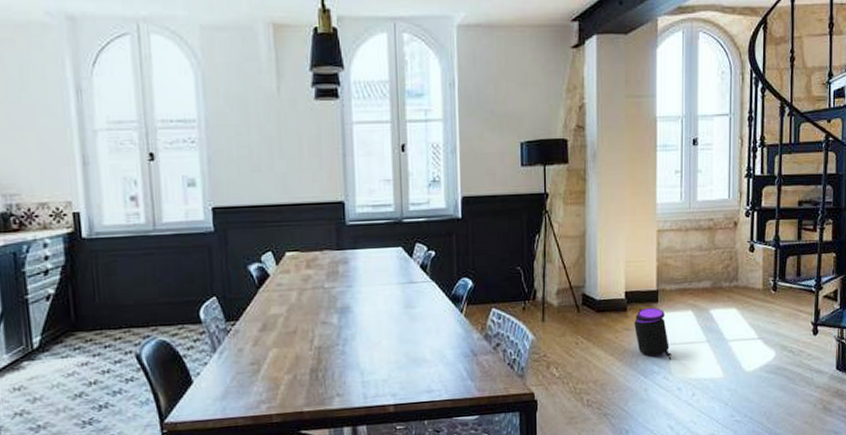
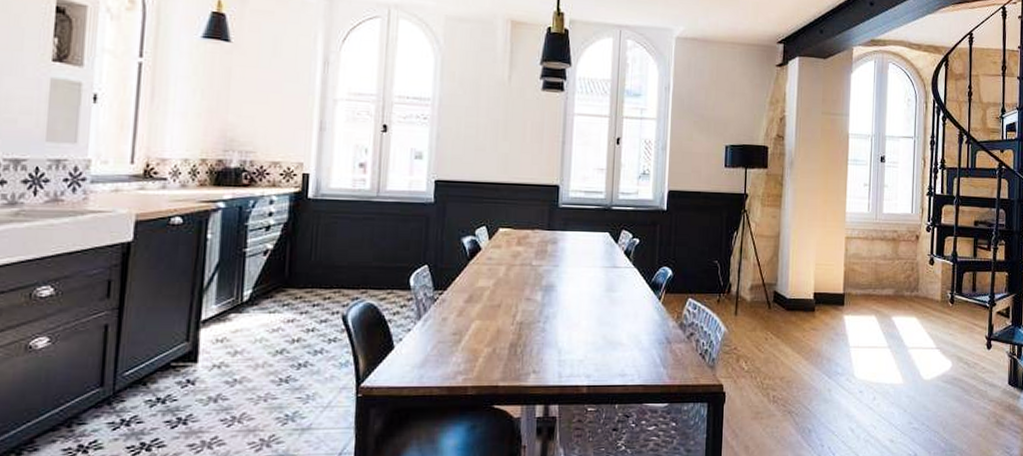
trash can: present [634,308,672,360] -> none [821,310,855,363]

